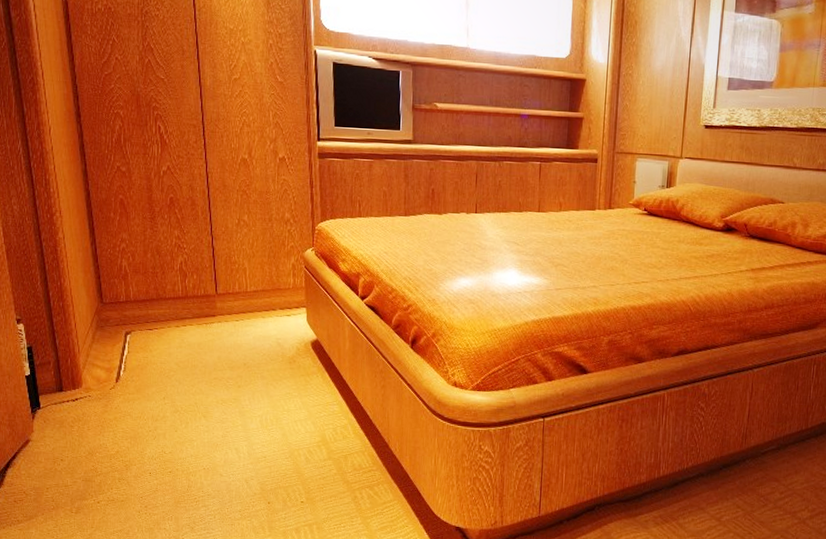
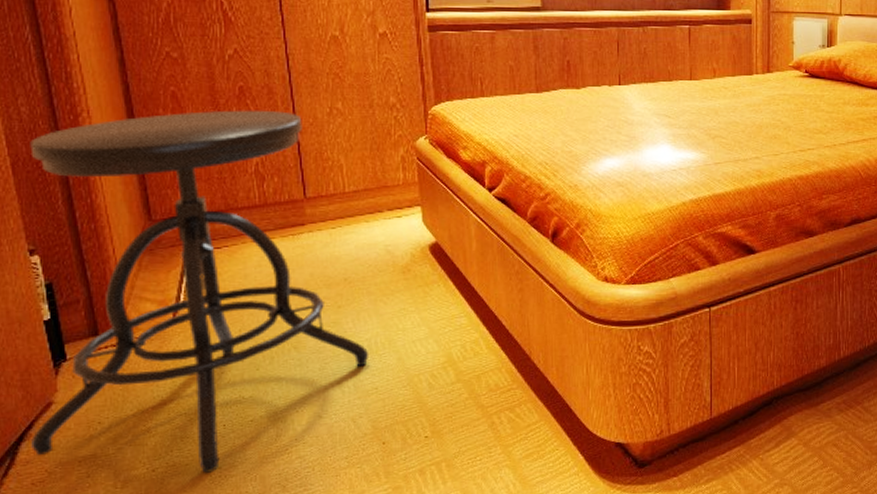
stool: none [15,216,261,510] -> present [30,110,369,473]

